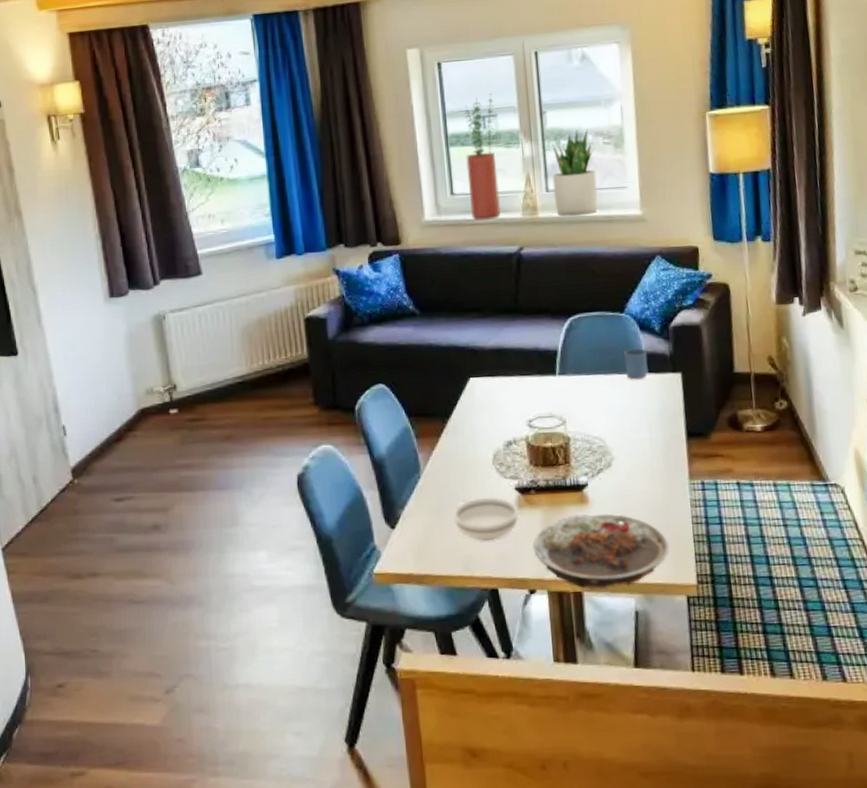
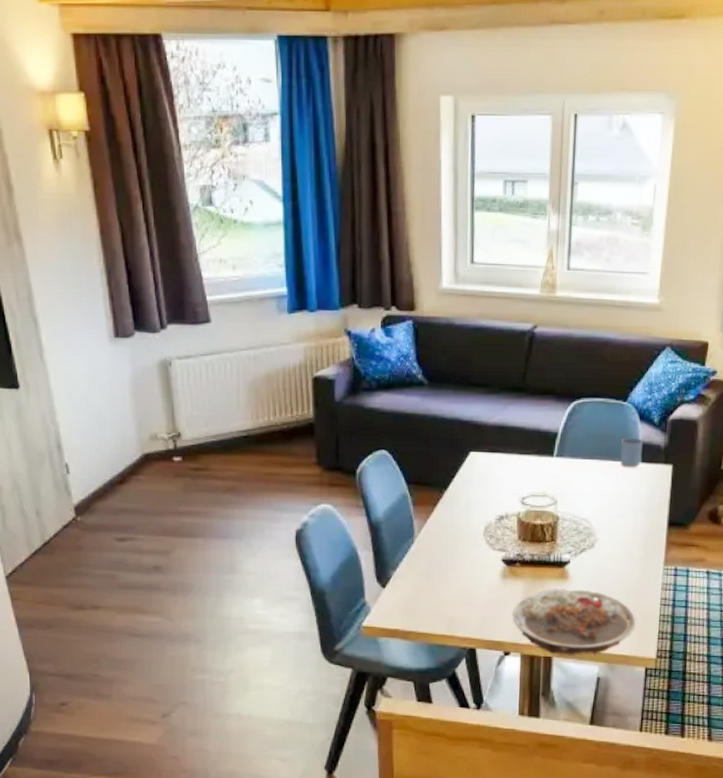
bowl: present [453,497,518,540] -> none [441,566,502,605]
vase: present [464,93,501,221] -> none [488,156,526,295]
planter: present [552,129,598,217] -> none [574,206,622,299]

